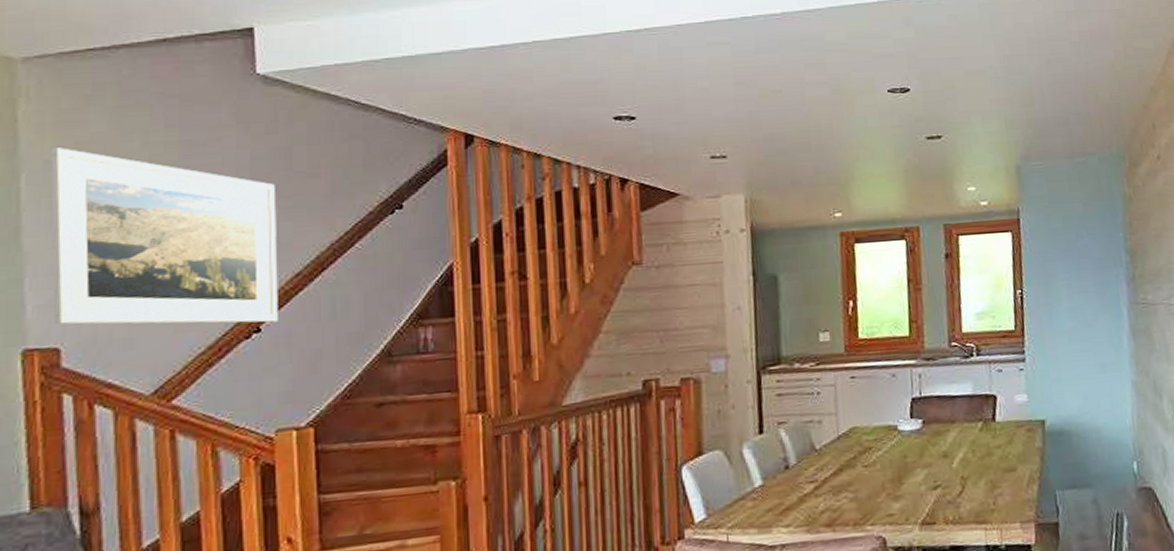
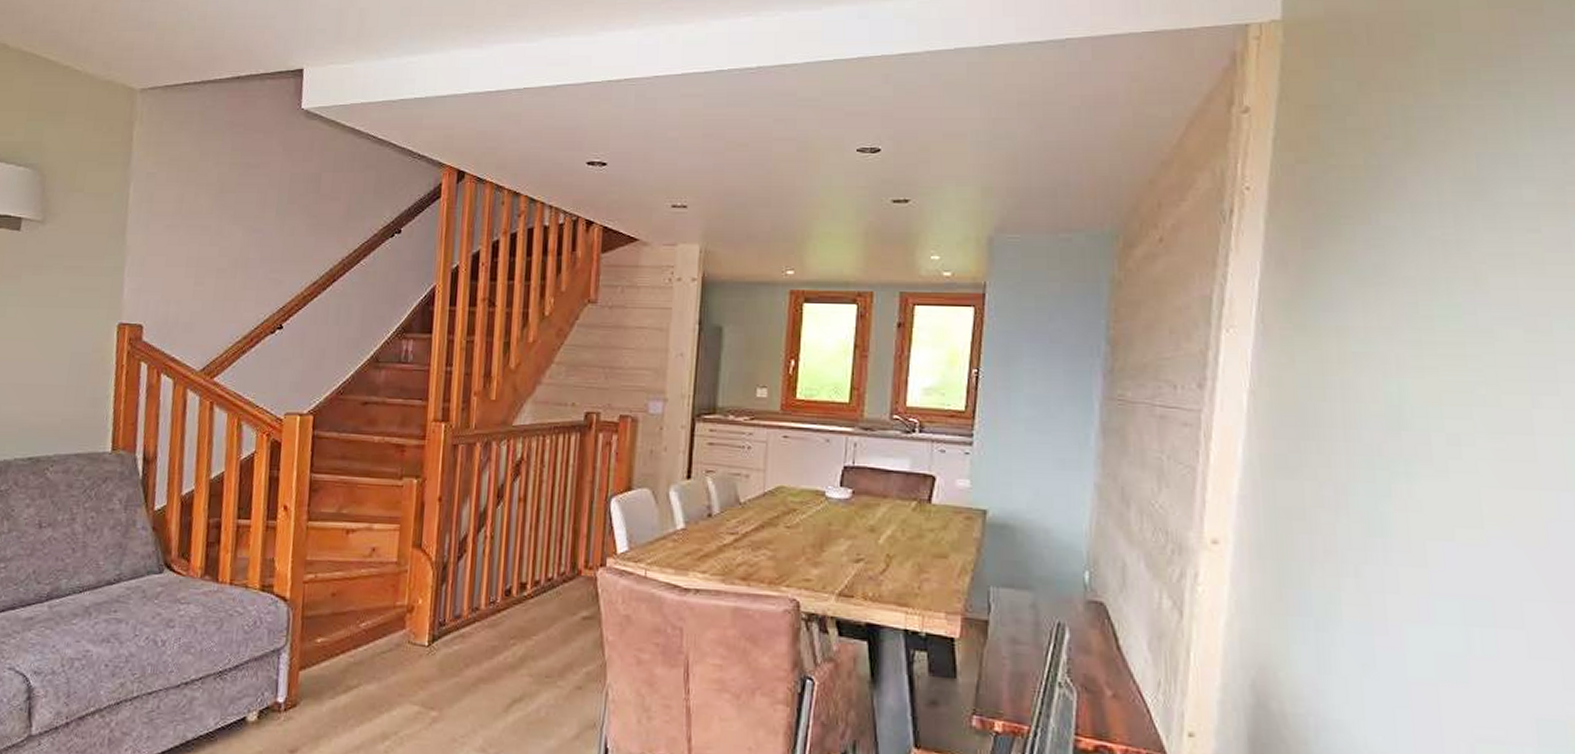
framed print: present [50,147,278,325] -> none [140,163,305,322]

